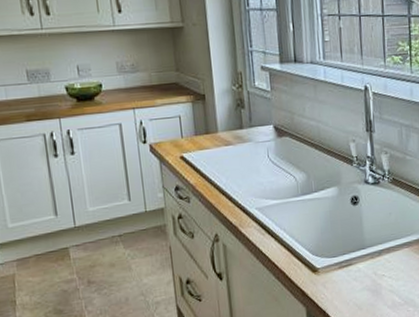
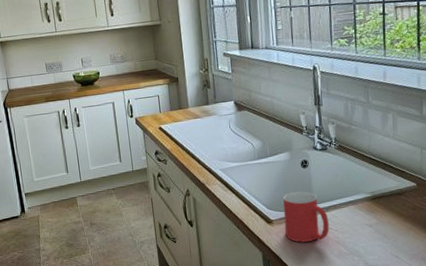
mug: none [330,232,382,294] -> present [283,191,330,243]

